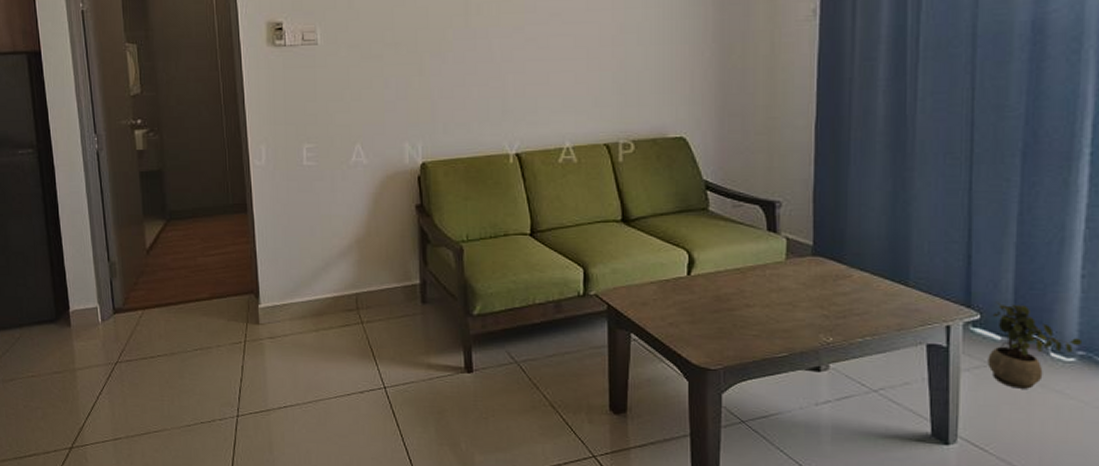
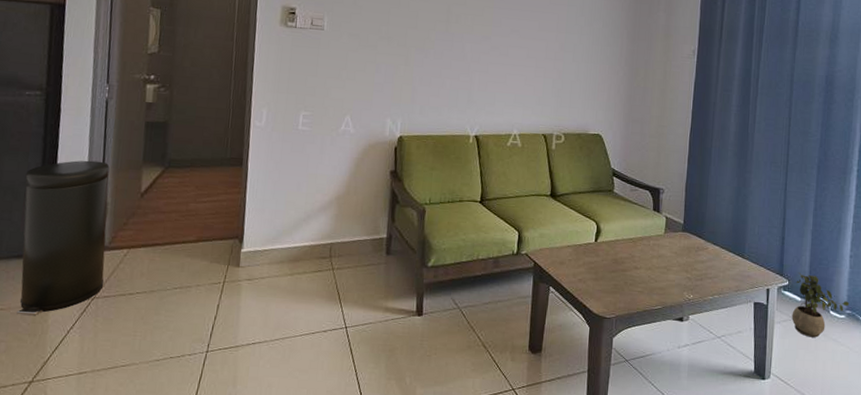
pedal bin: none [32,218,124,381] -> present [17,160,110,315]

